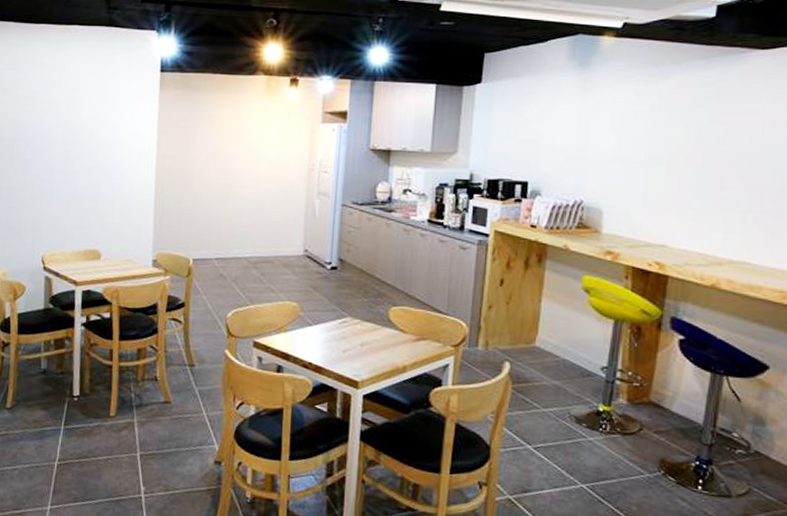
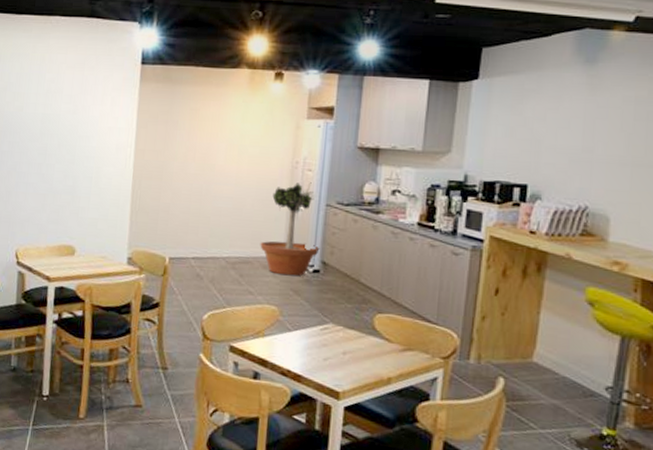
potted tree: none [280,183,336,273] -> present [260,182,319,276]

